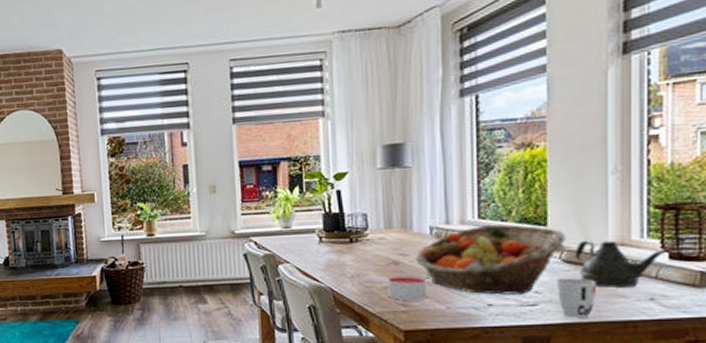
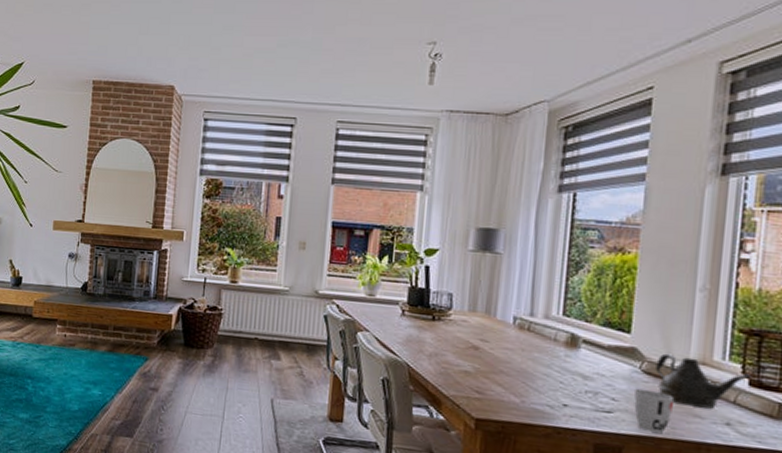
candle: present [387,275,428,300] -> none [463,360,505,390]
fruit basket: present [415,224,566,295] -> none [495,322,649,399]

